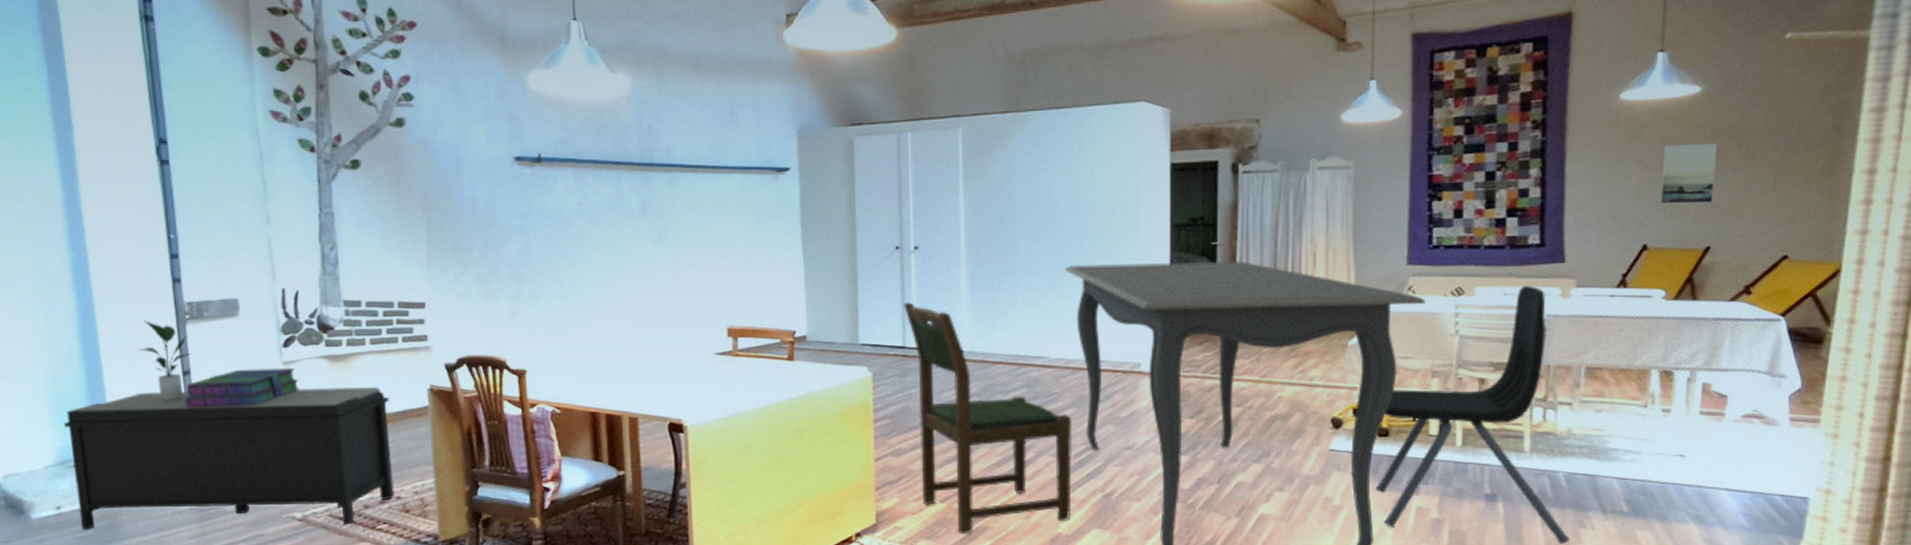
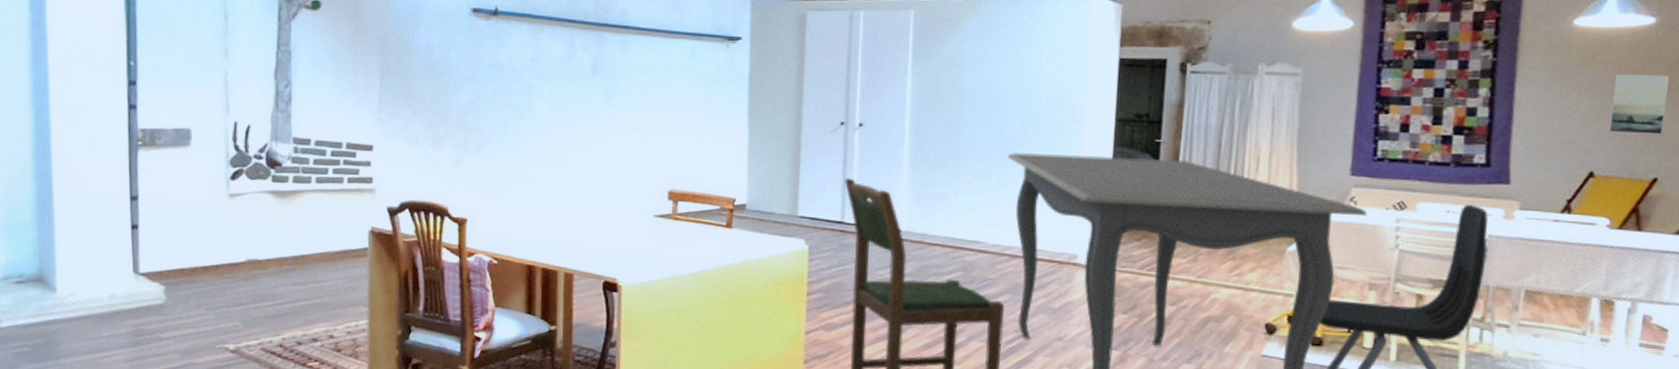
bench: present [64,387,395,530] -> none [11,214,330,360]
potted plant: present [138,320,192,402] -> none [89,144,142,226]
stack of books: present [184,367,300,407] -> none [130,198,243,235]

